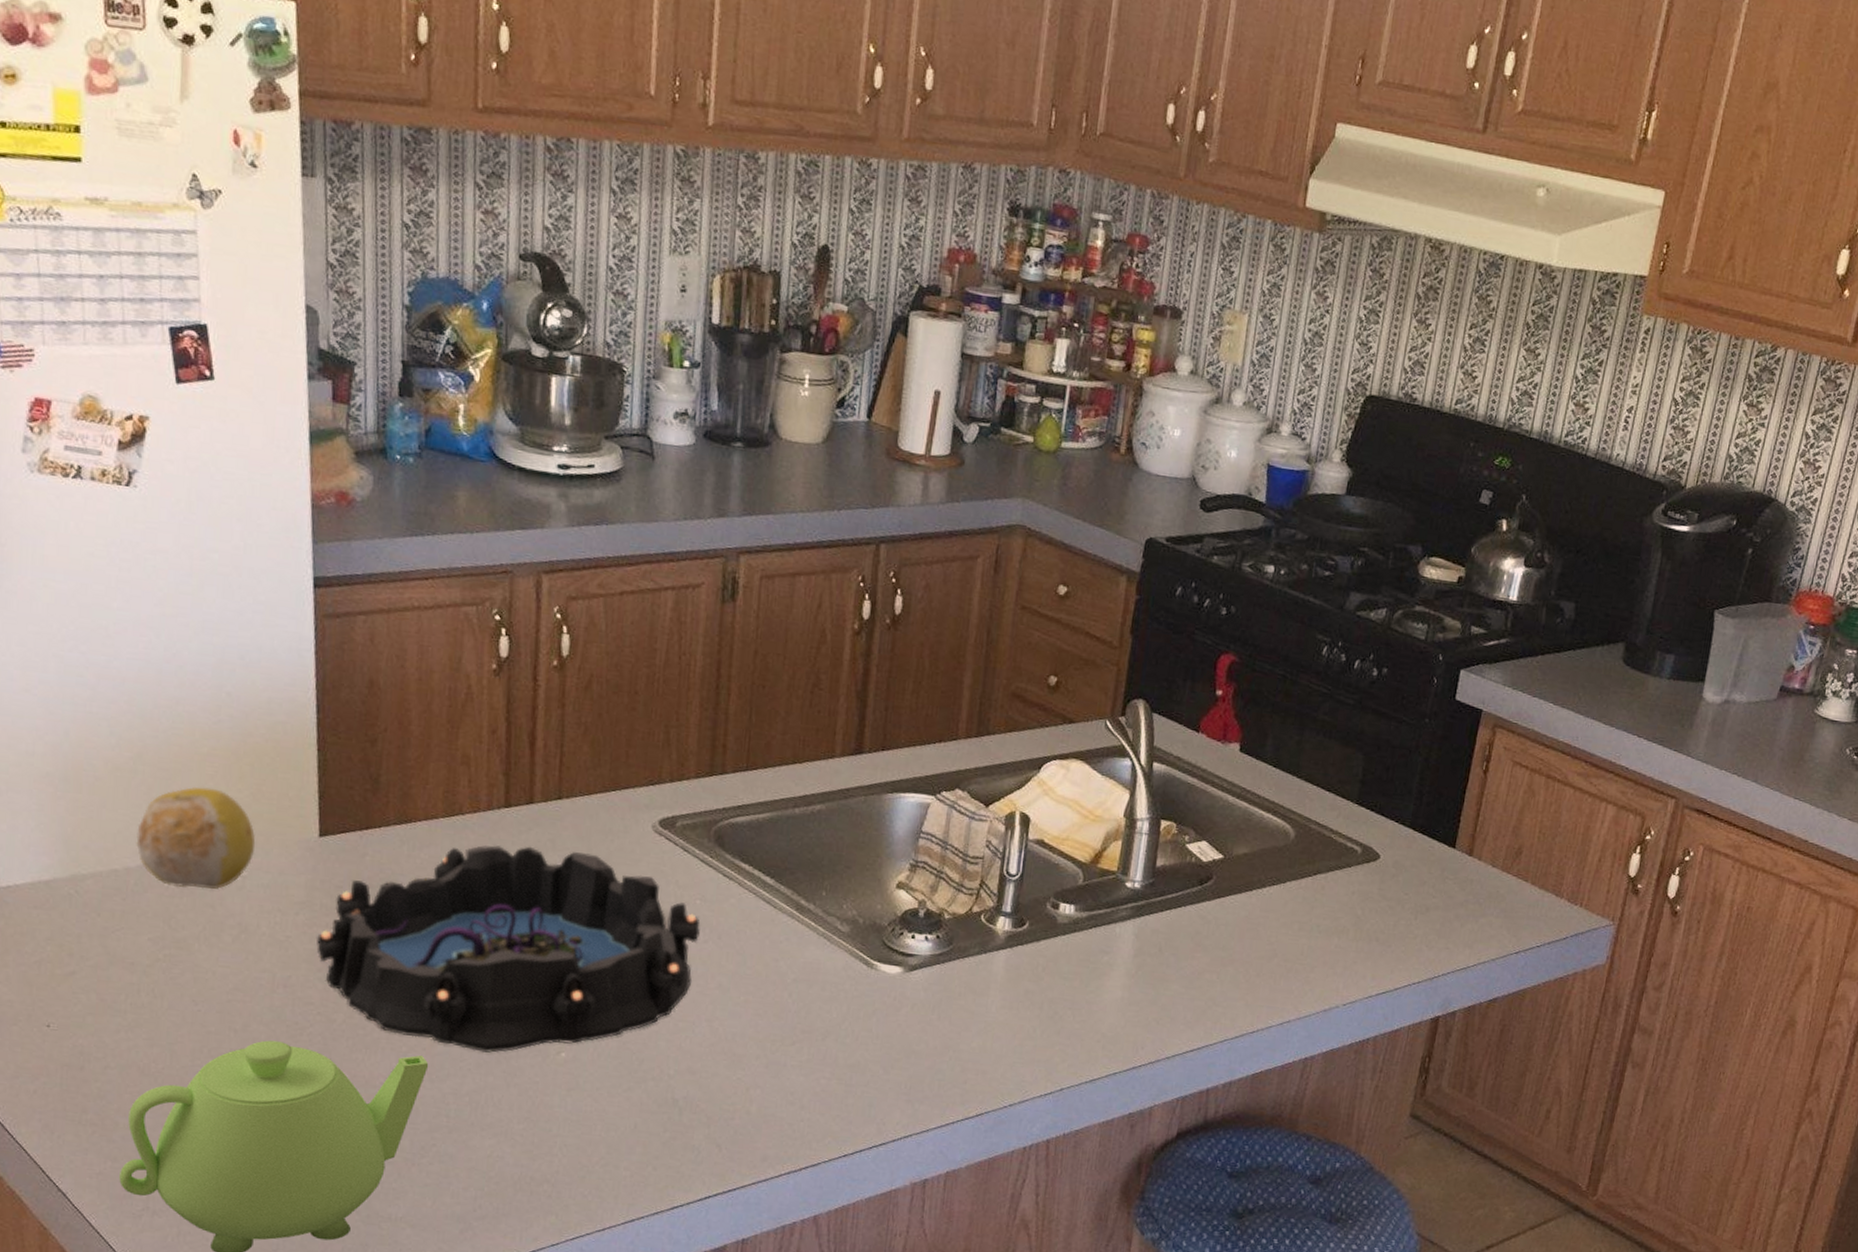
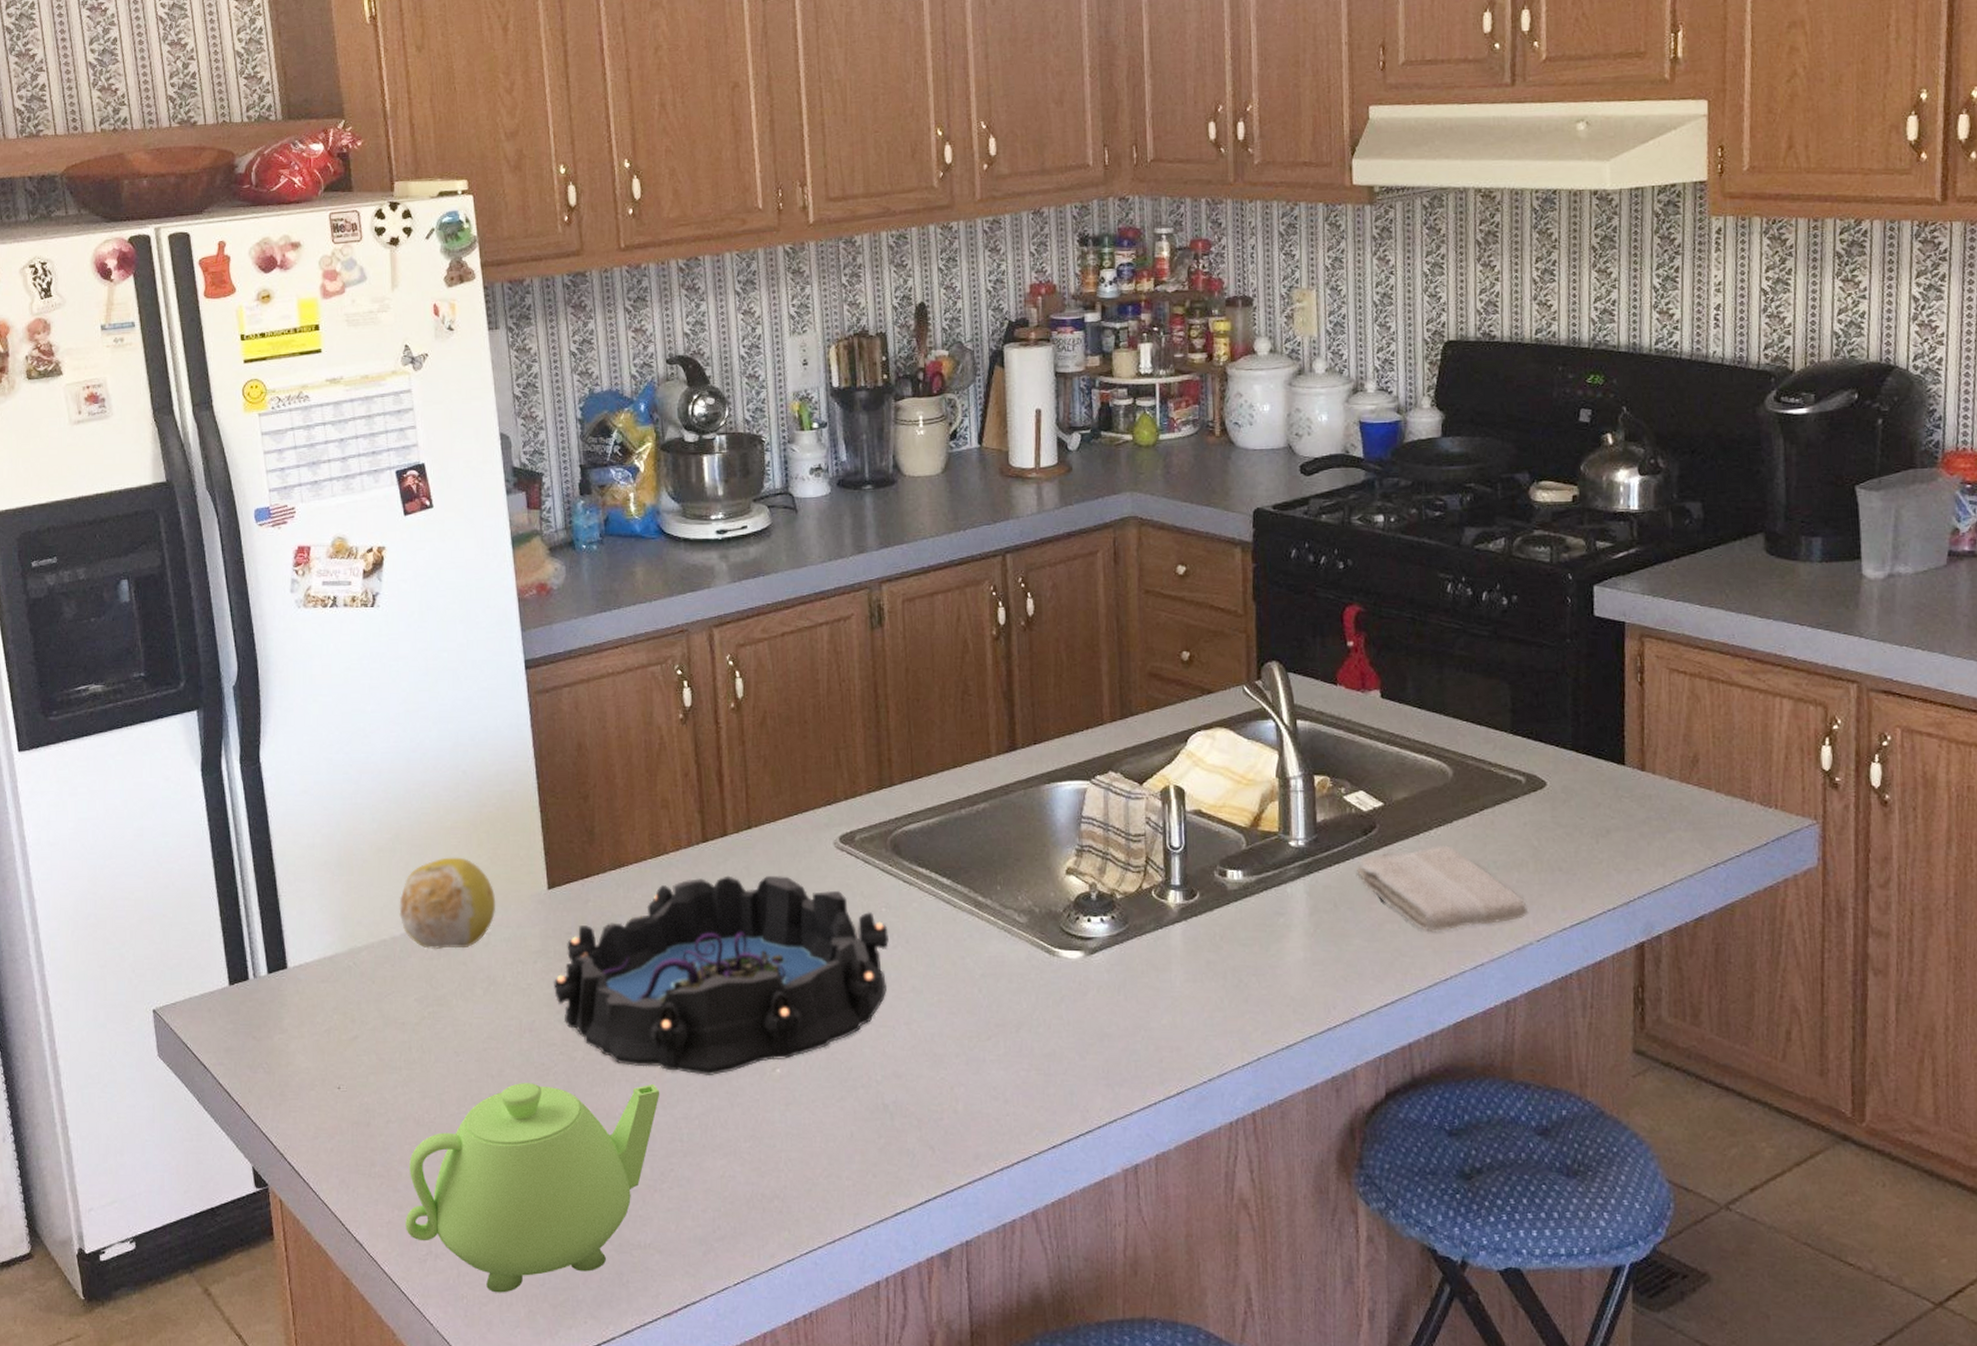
washcloth: none [1185,903,1341,986] -> present [1355,845,1529,931]

